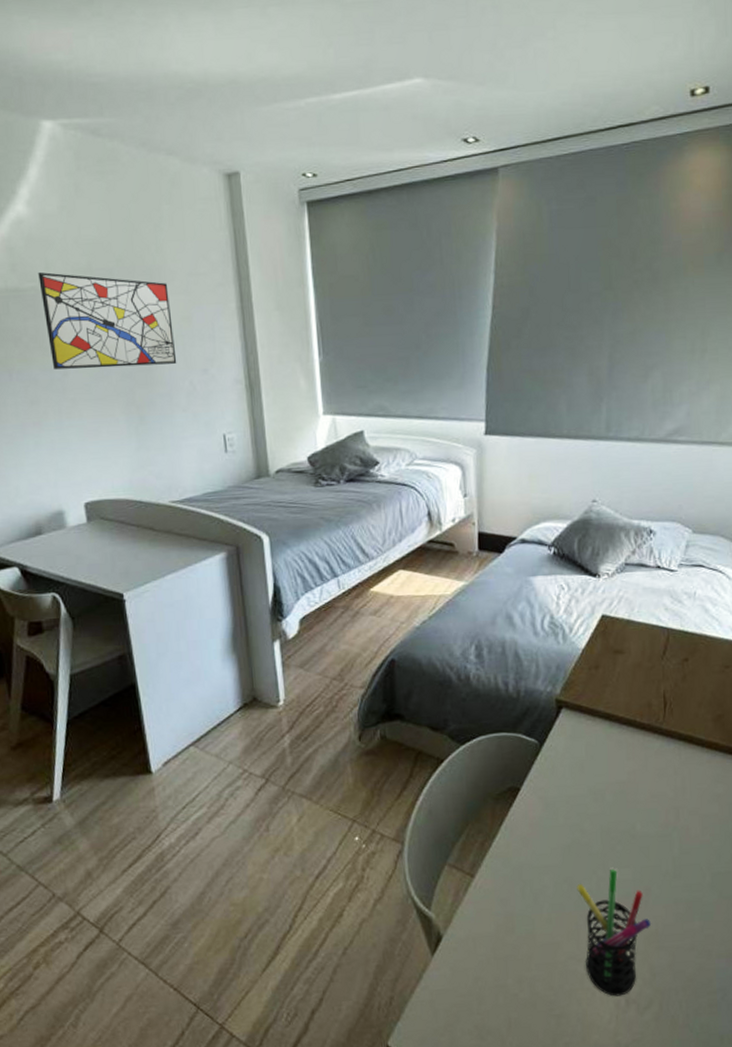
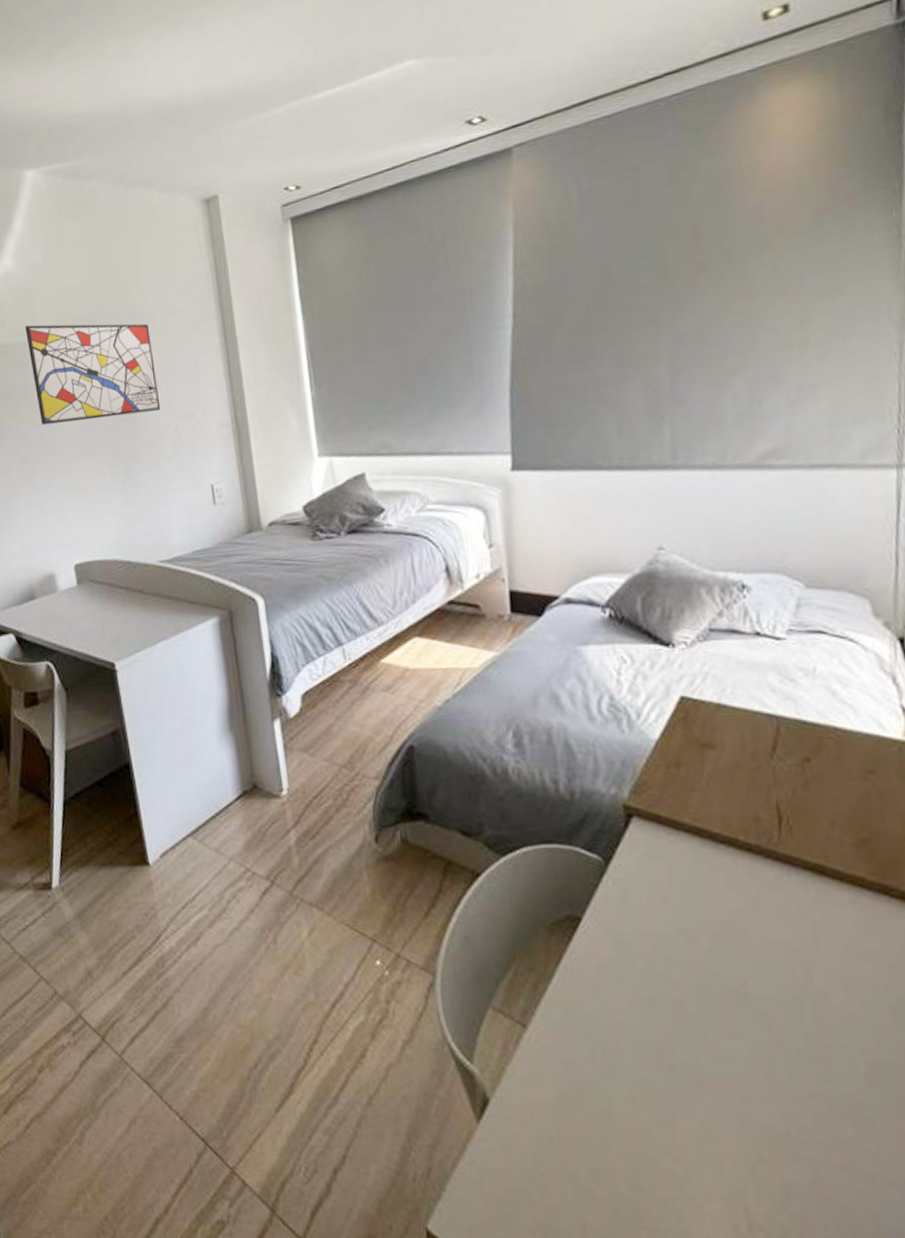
pen holder: present [577,869,651,997] -> none [667,1039,779,1217]

